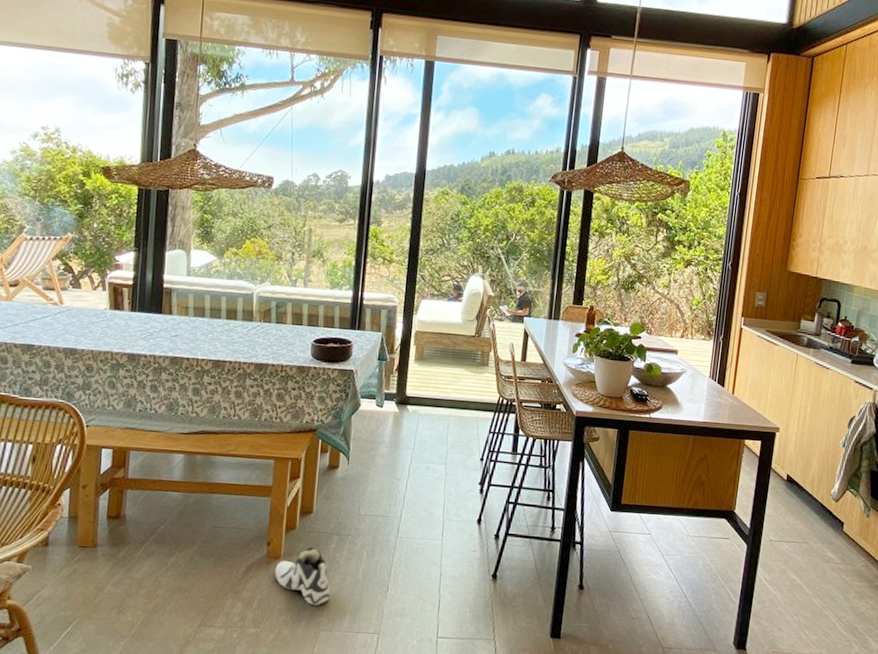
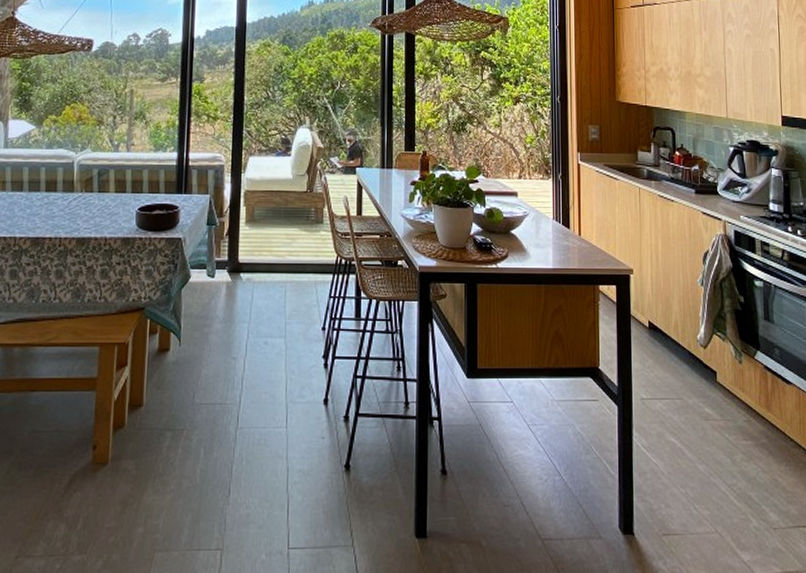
sneaker: present [274,546,330,606] -> none [102,446,165,521]

